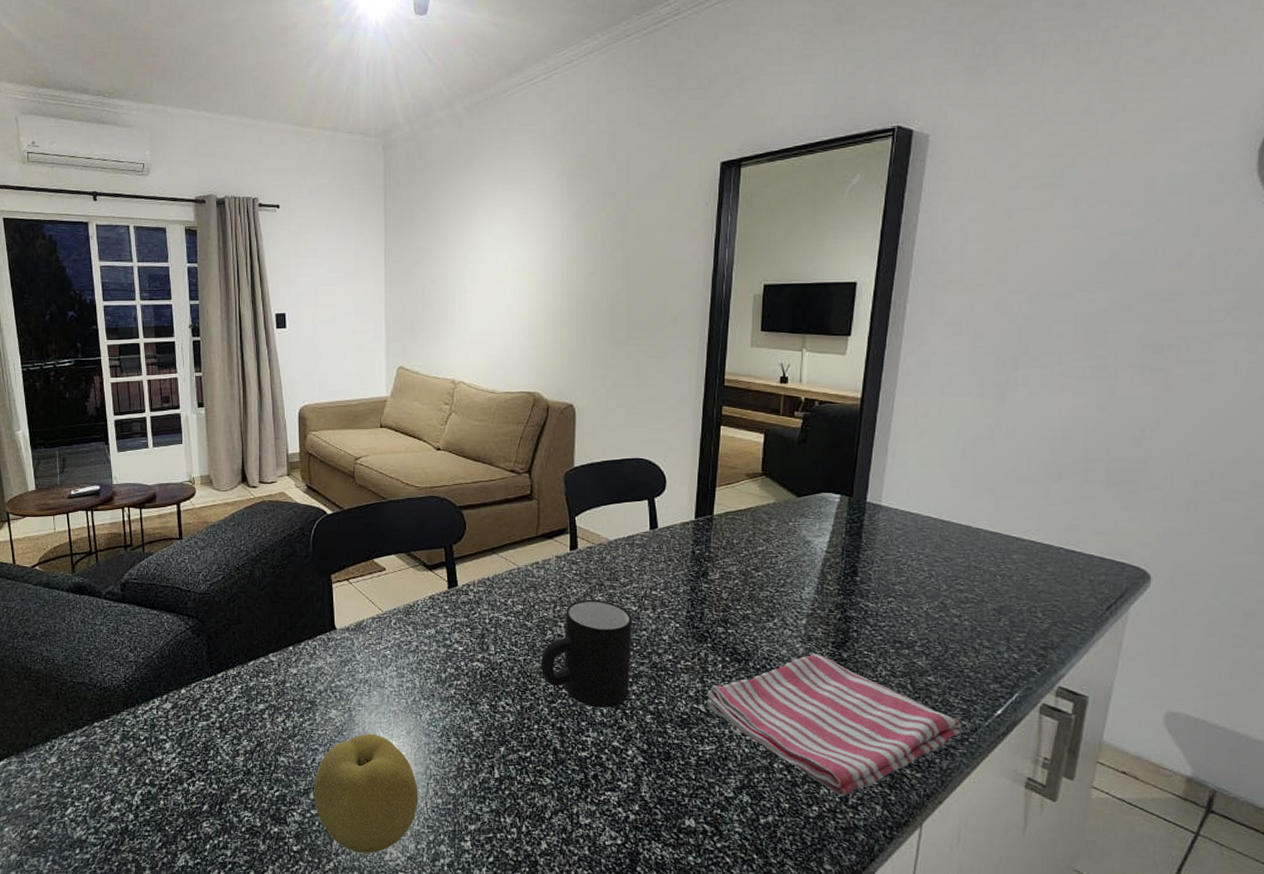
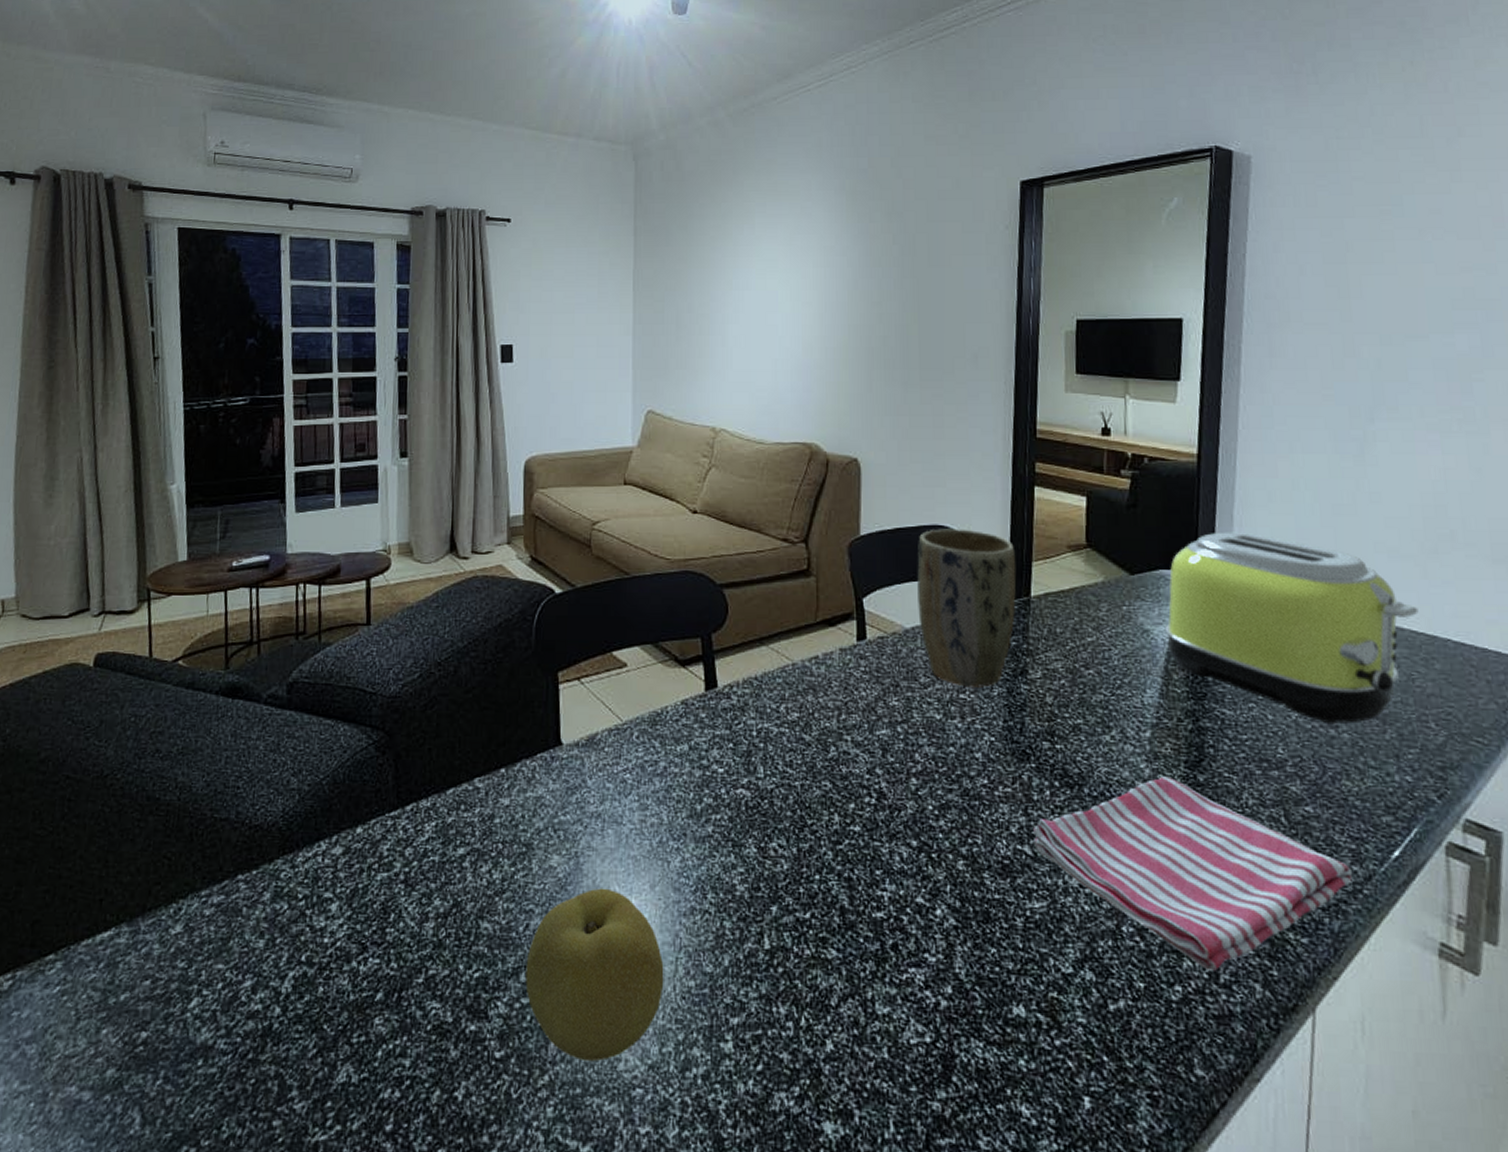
mug: present [540,600,633,708] -> none [822,706,937,851]
plant pot: none [620,461,703,586] -> present [917,528,1017,688]
toaster: none [823,462,1038,615] -> present [1164,532,1419,725]

